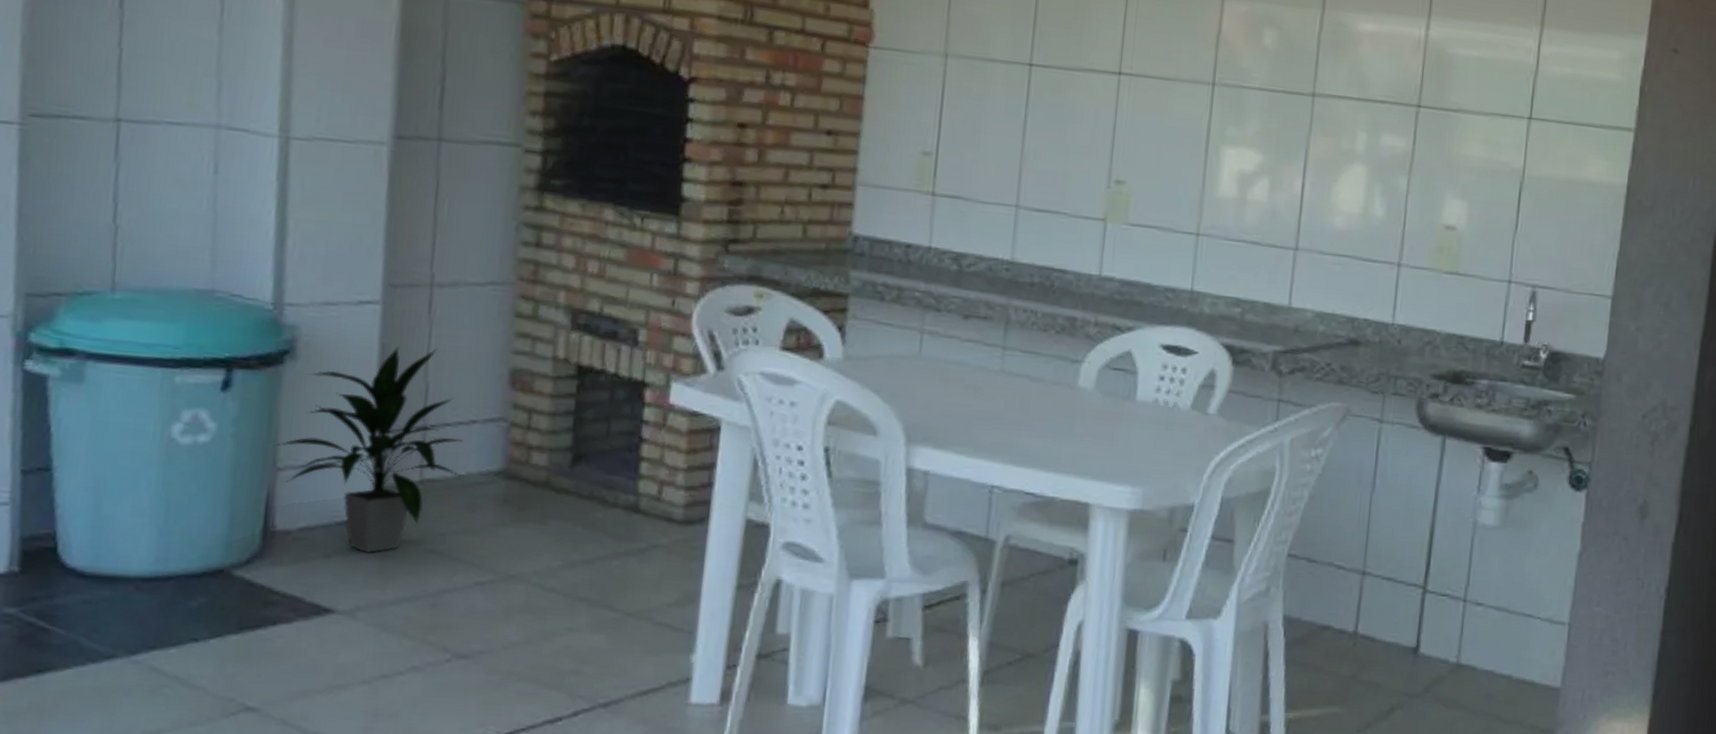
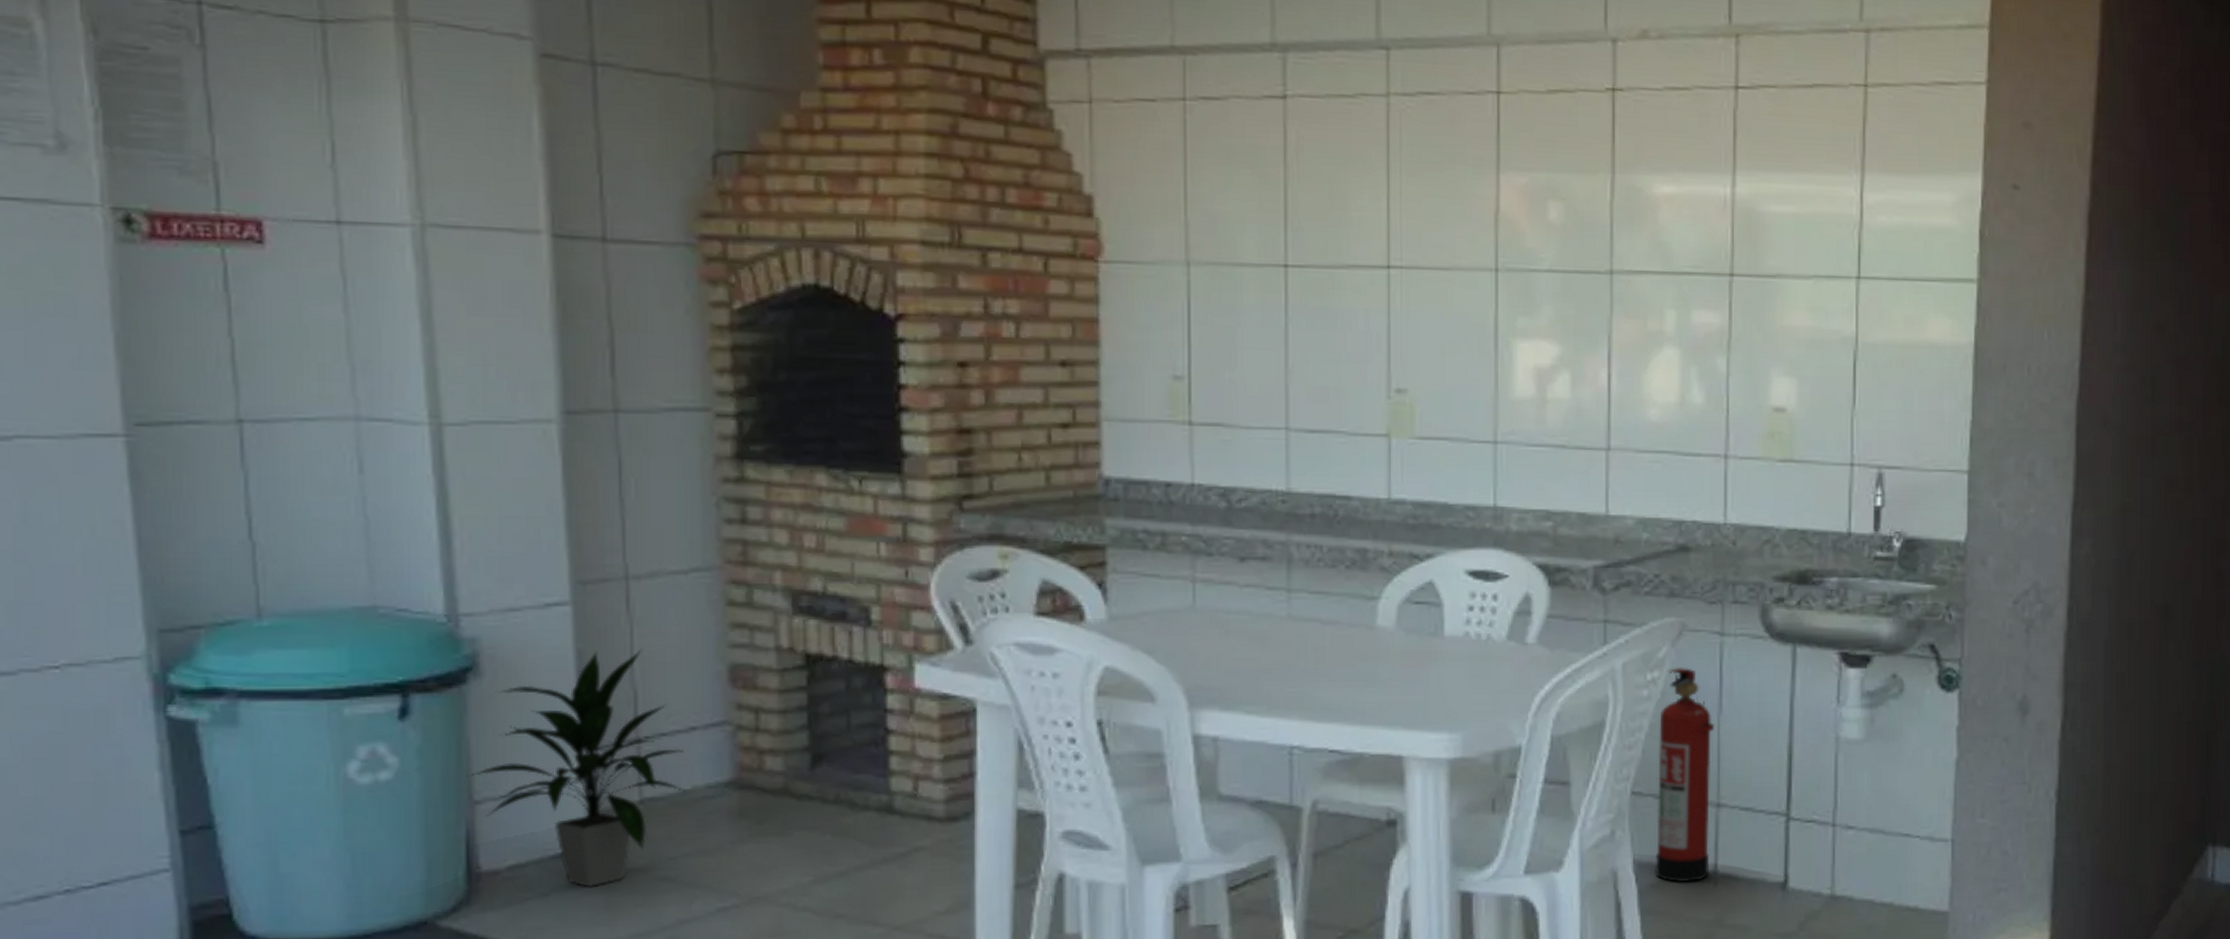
fire extinguisher: none [1302,446,1367,640] -> present [1655,666,1714,883]

